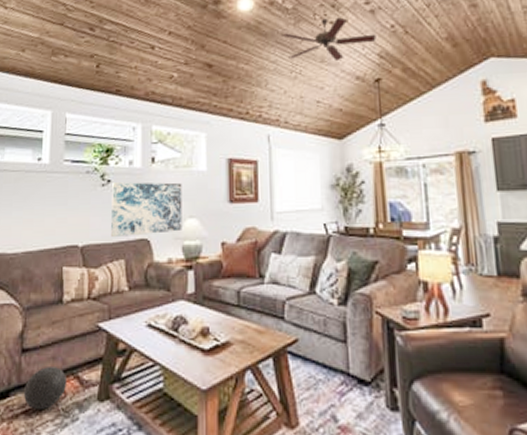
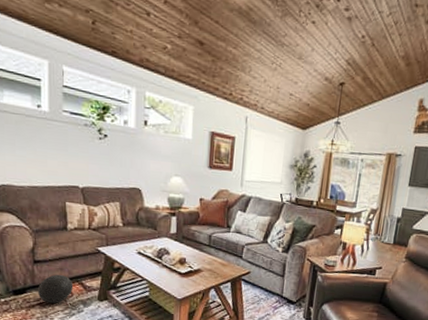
wall art: present [111,182,182,238] -> none [108,138,171,186]
ceiling fan: present [282,17,377,62] -> none [269,17,348,61]

